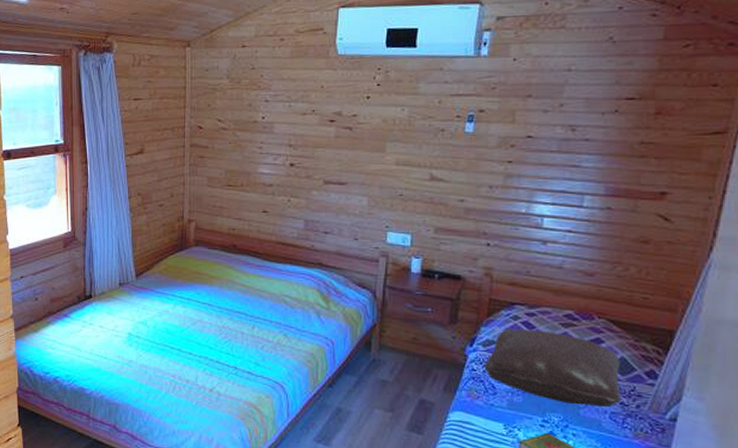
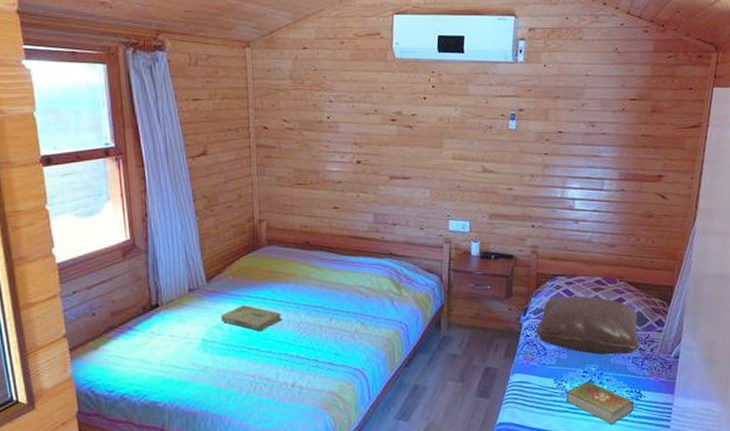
book: none [146,303,205,332] -> present [220,304,282,331]

